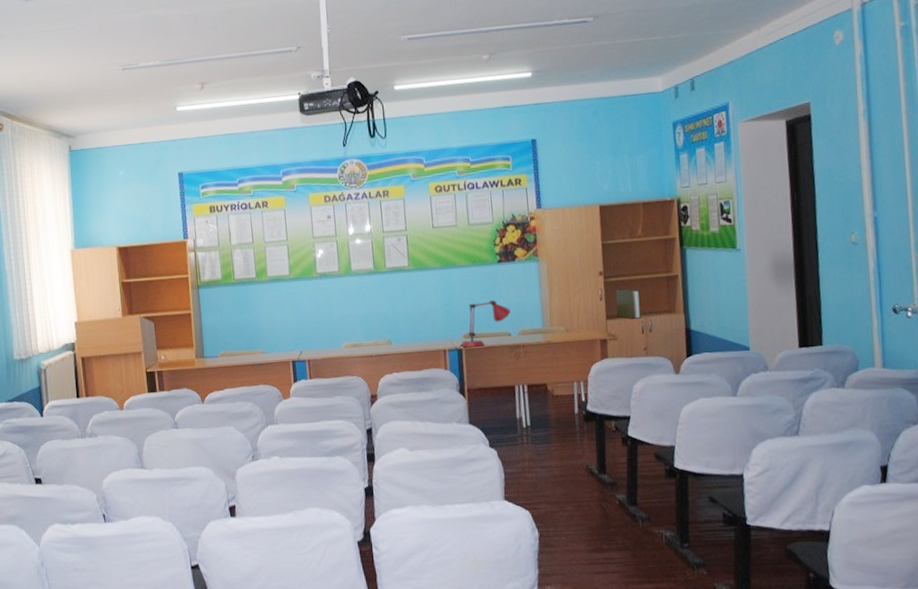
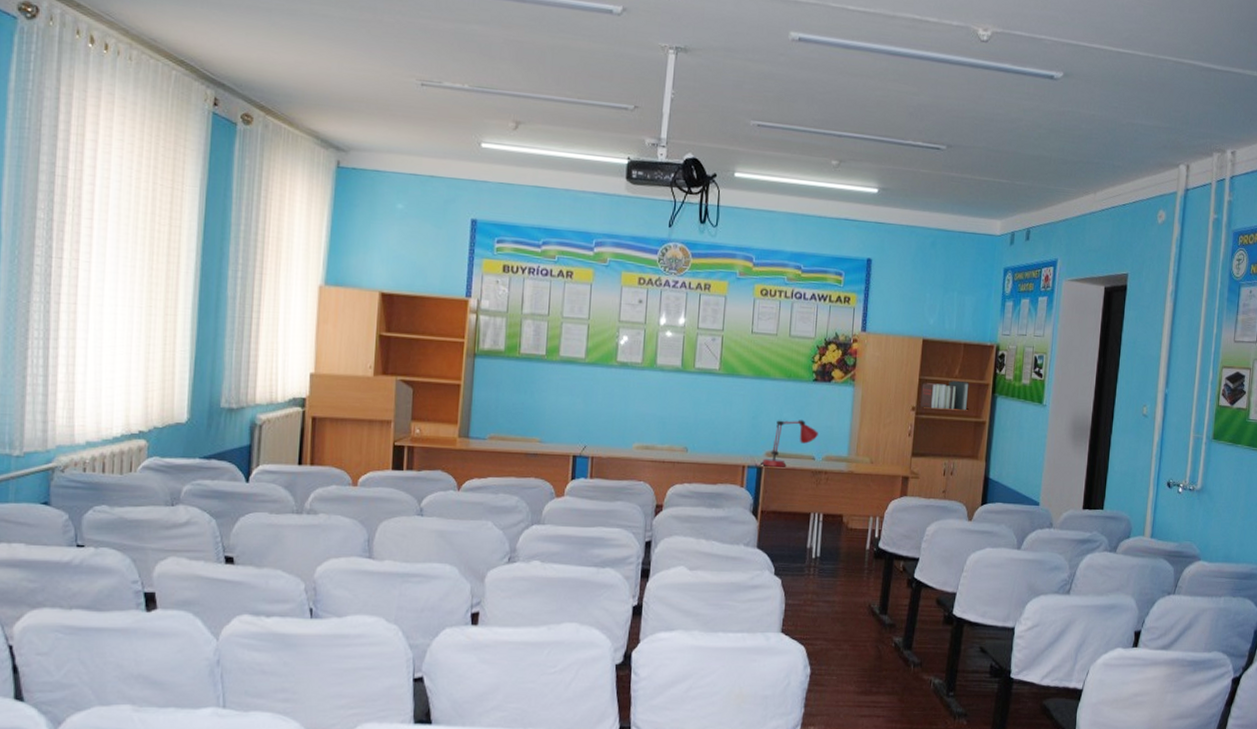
books: none [605,245,643,271] -> present [920,383,956,410]
binder: present [615,288,641,319] -> none [923,427,948,460]
binder: none [633,239,656,269] -> present [949,381,969,411]

